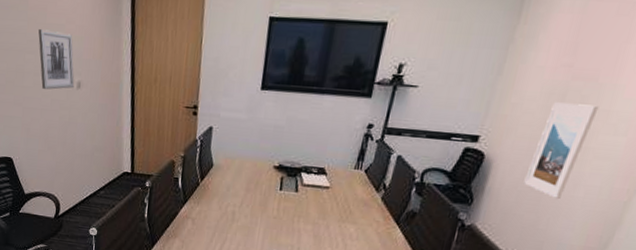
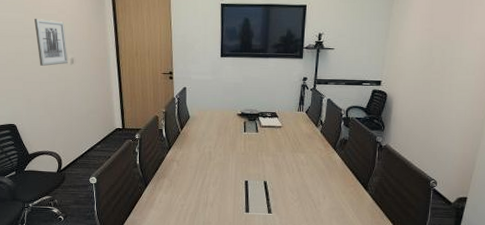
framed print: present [523,102,599,199] -> none [416,55,454,121]

